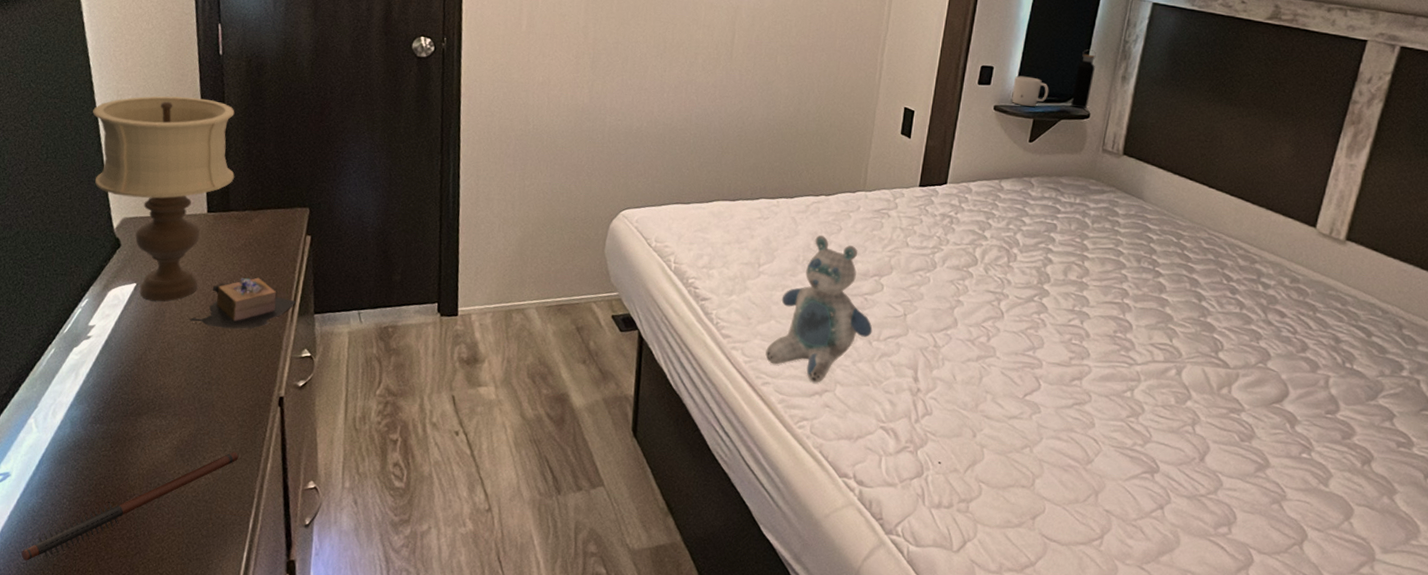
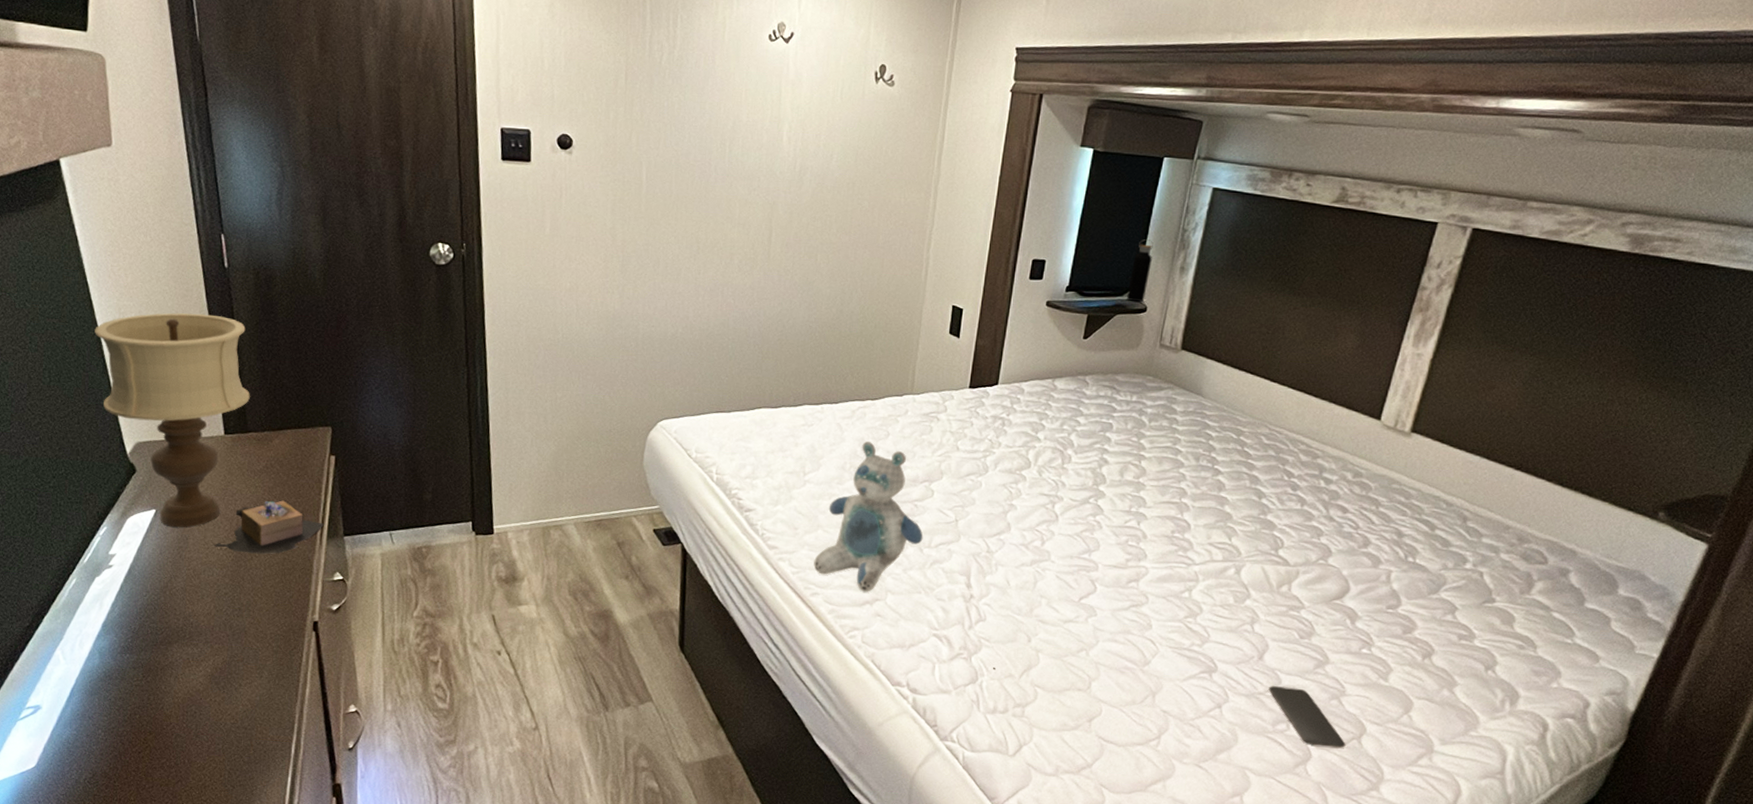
hairbrush: present [21,451,238,561] -> none [60,677,275,792]
mug: present [1011,75,1049,107] -> none [1065,269,1104,301]
smartphone: none [1210,488,1288,554] -> present [1268,686,1346,748]

